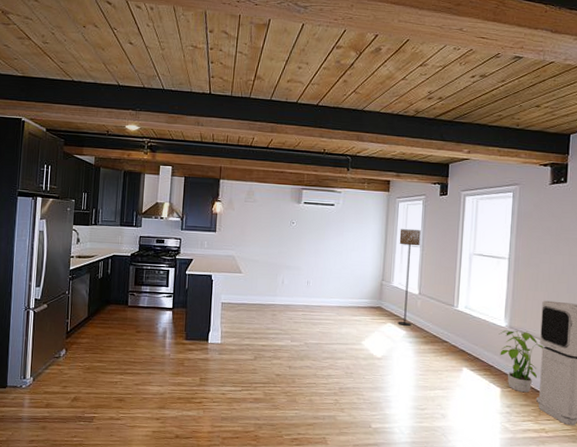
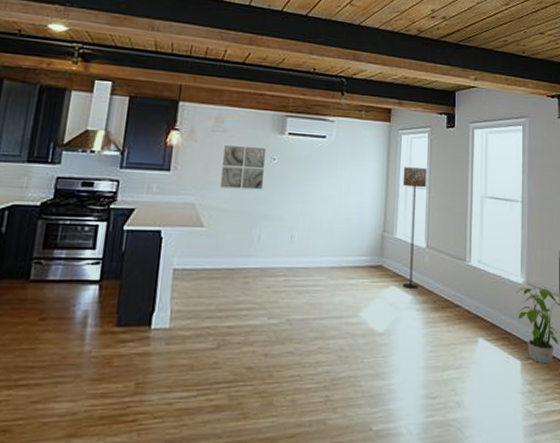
wall art: none [253,213,287,247] -> present [221,145,267,190]

